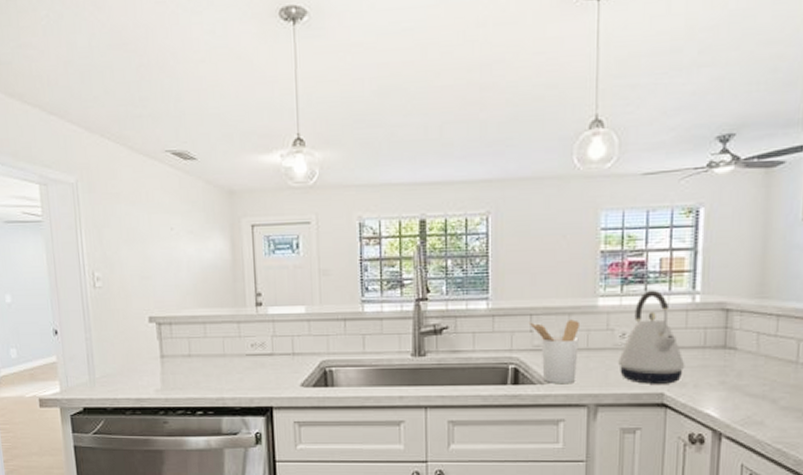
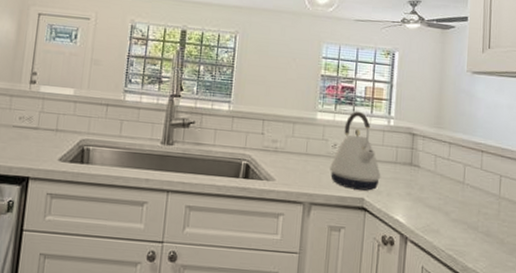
utensil holder: present [528,319,581,383] -> none [261,126,302,182]

